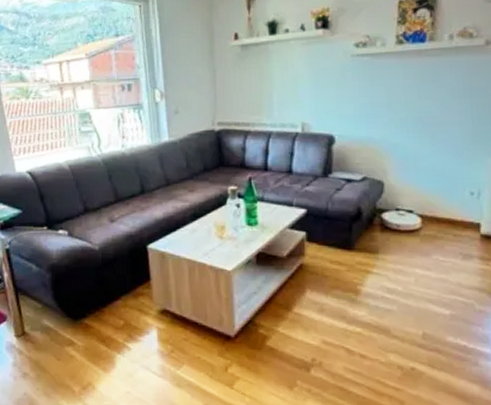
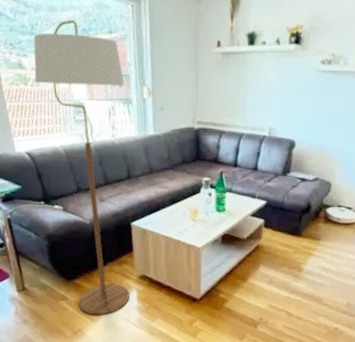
floor lamp: none [36,26,148,364] -> present [34,19,130,316]

